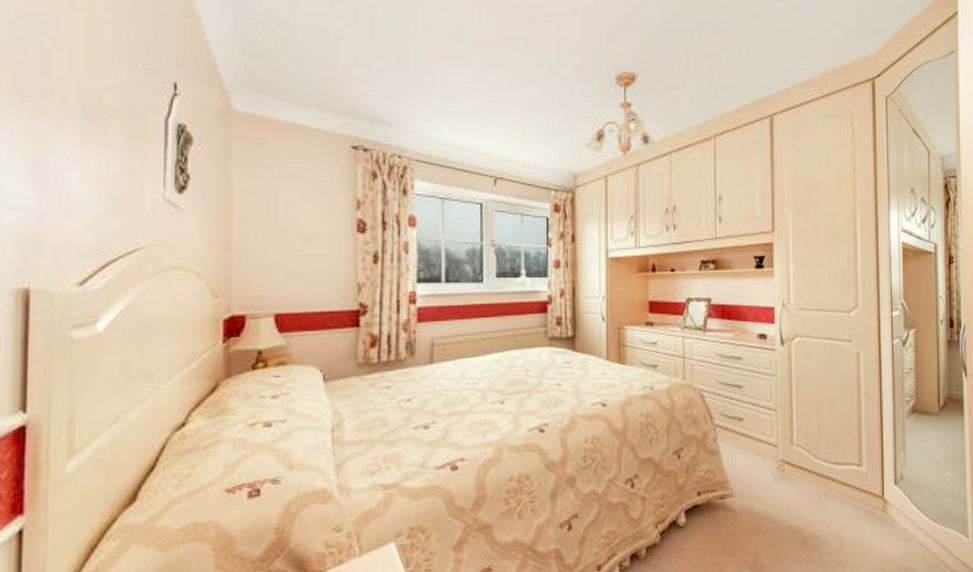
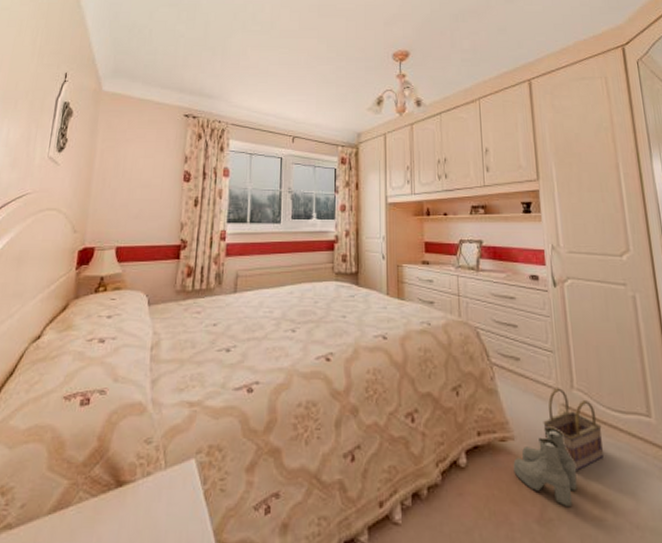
boots: none [731,483,791,553] -> present [513,428,577,508]
basket: none [762,445,816,521] -> present [543,388,604,471]

